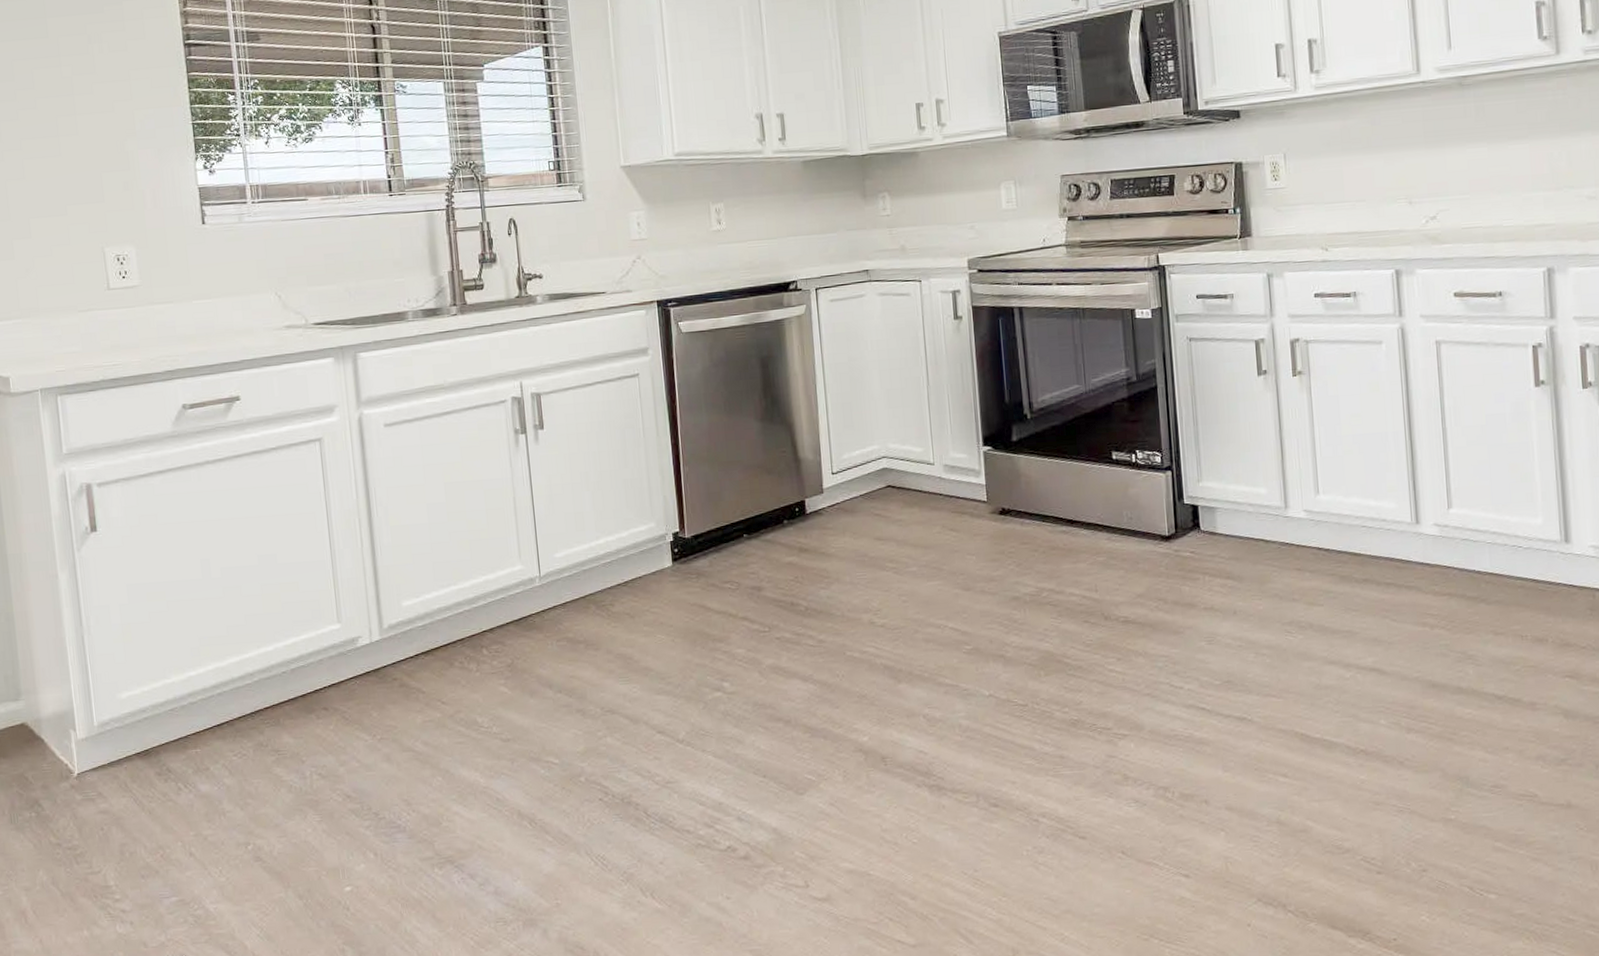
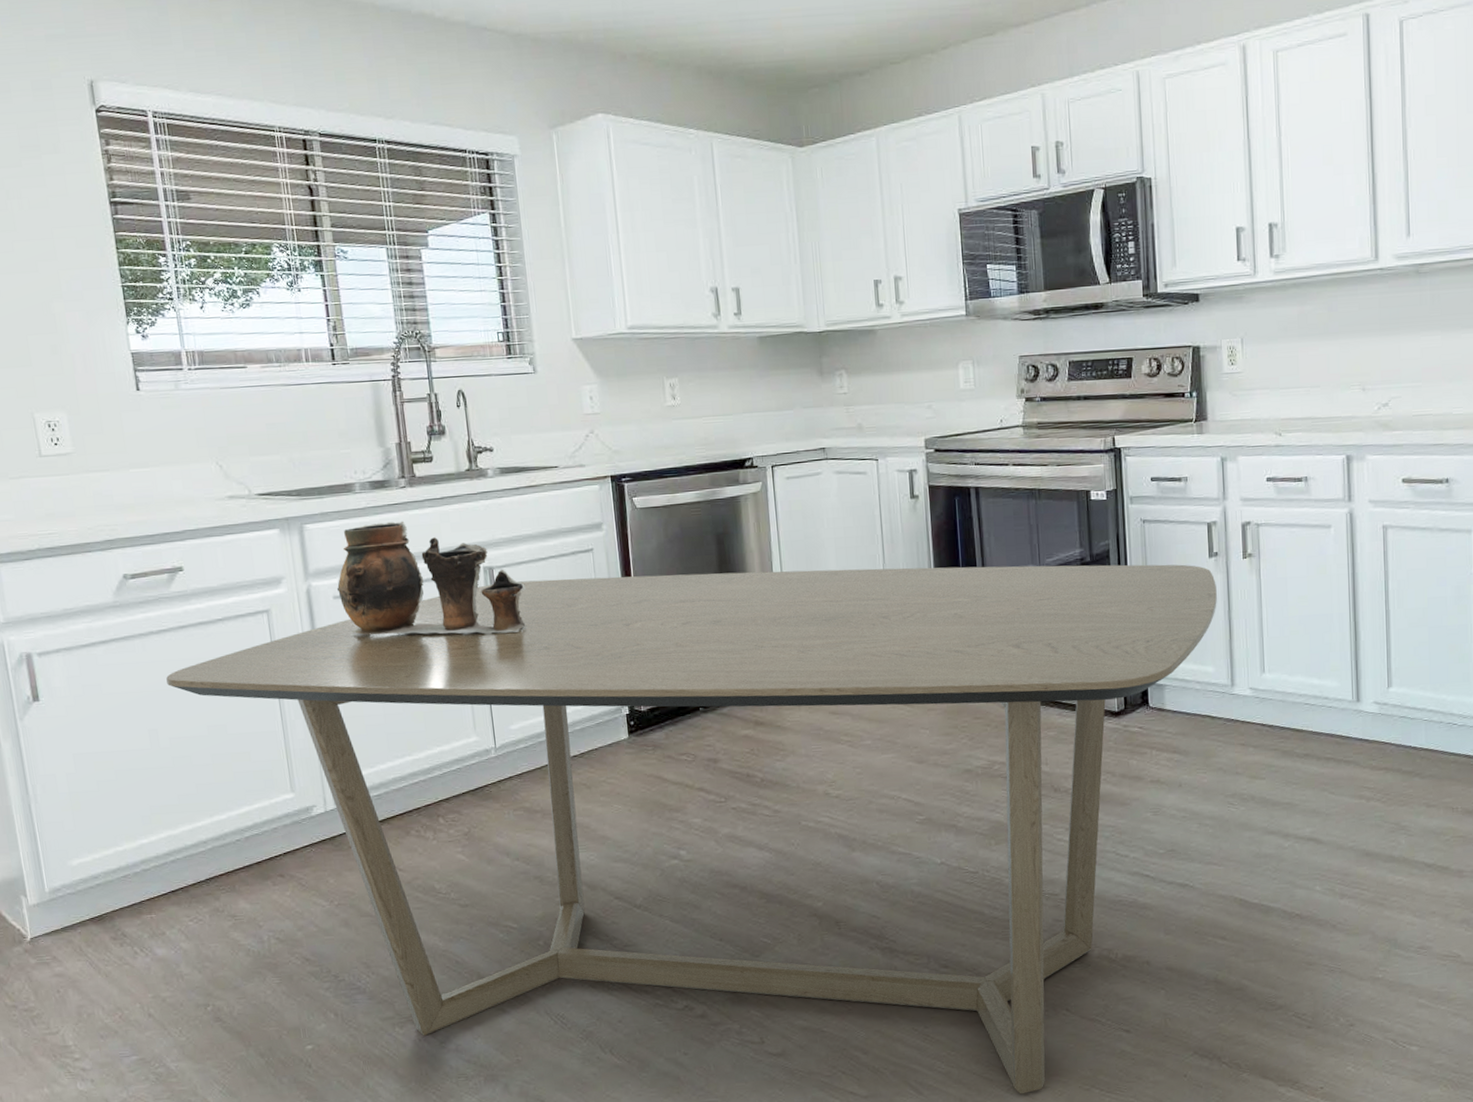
dining table: none [220,383,1268,944] -> present [166,564,1217,1095]
pottery set: none [387,348,572,463] -> present [336,521,526,635]

